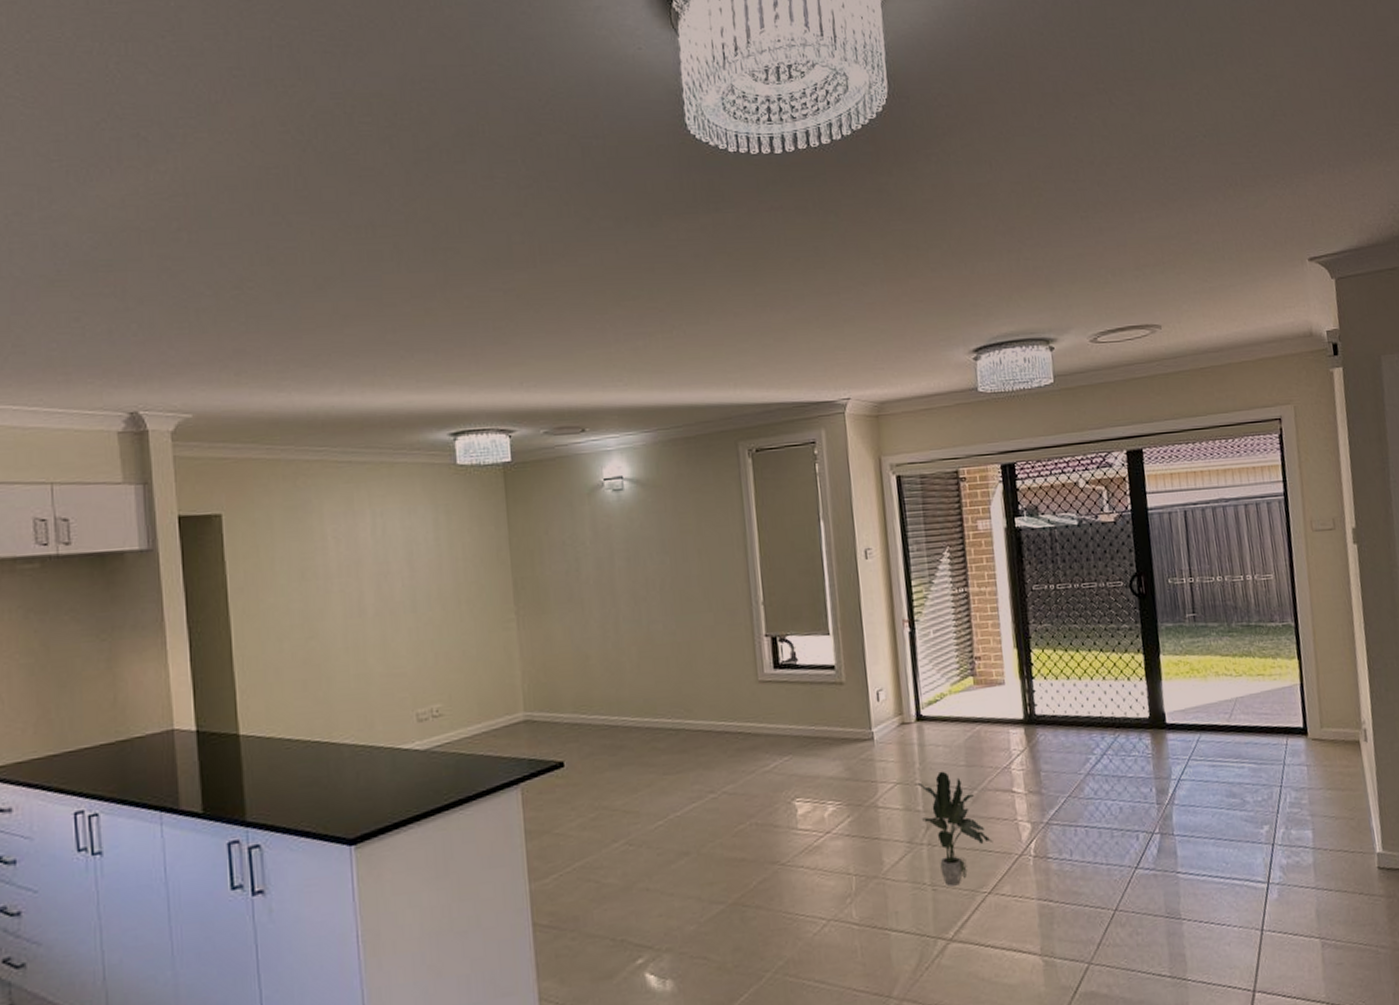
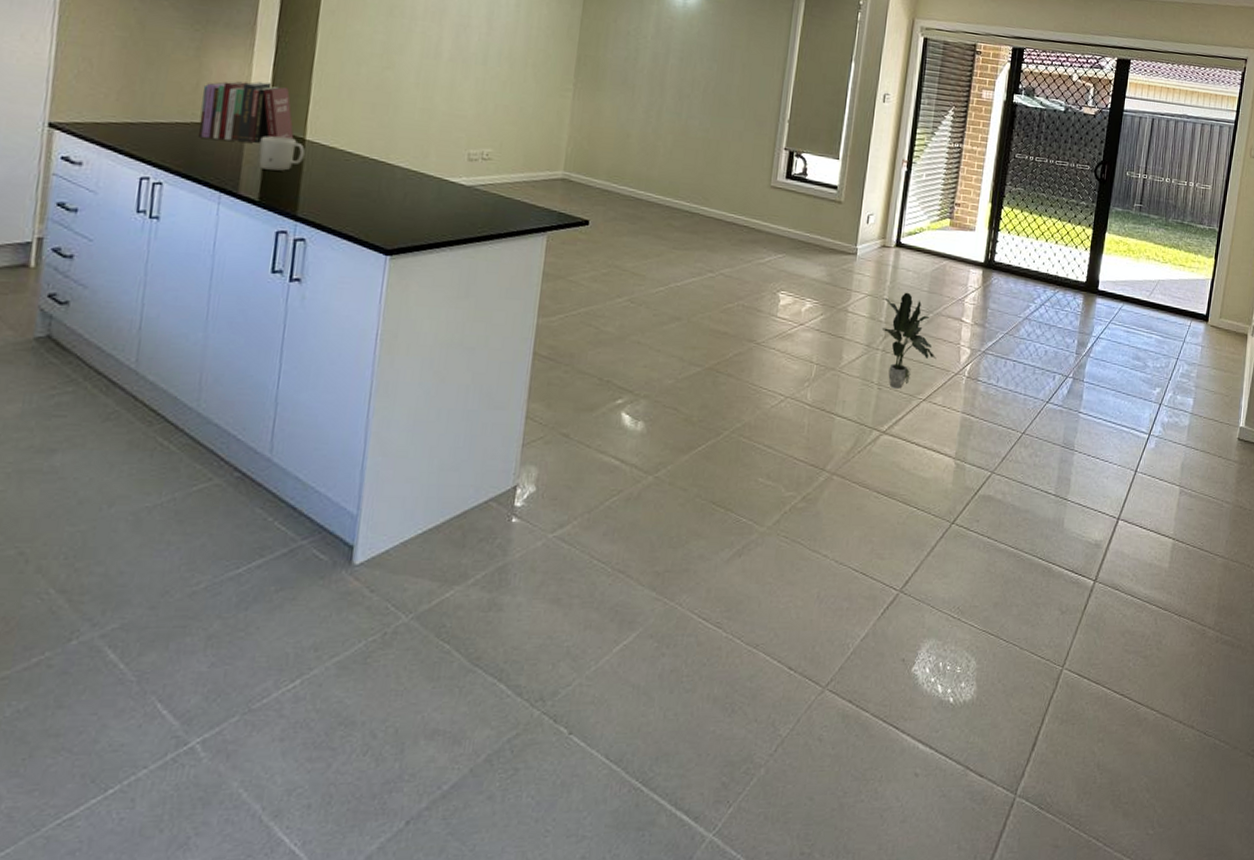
books: none [121,681,227,756] -> present [198,81,294,143]
mug: none [192,736,241,777] -> present [258,136,305,171]

